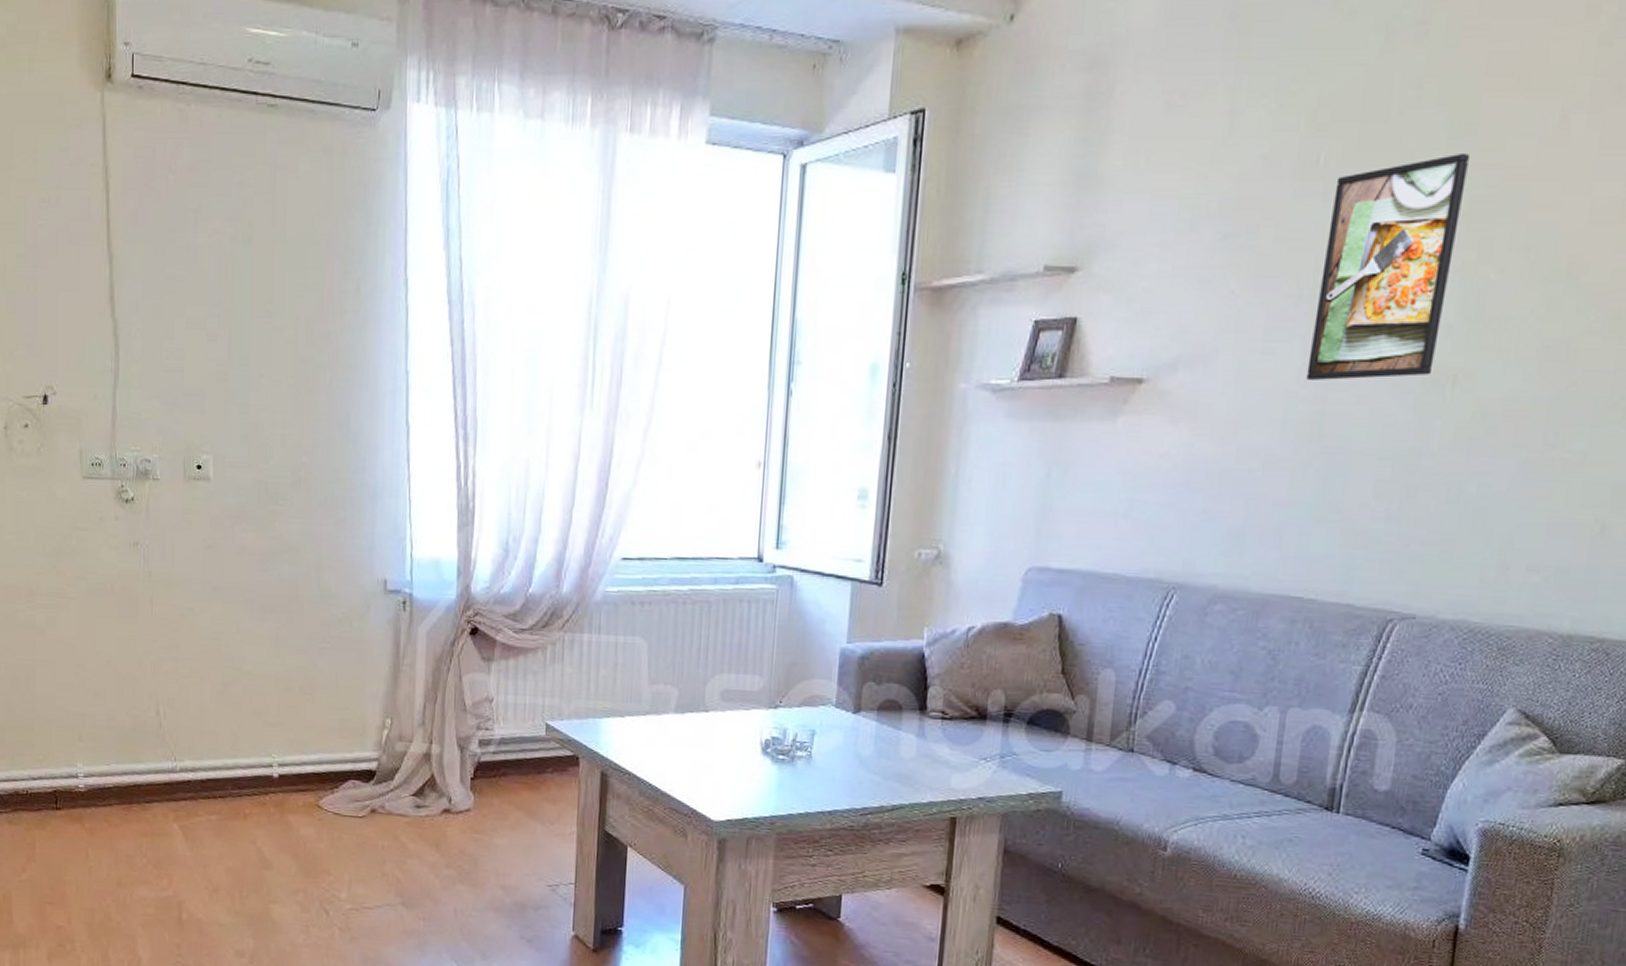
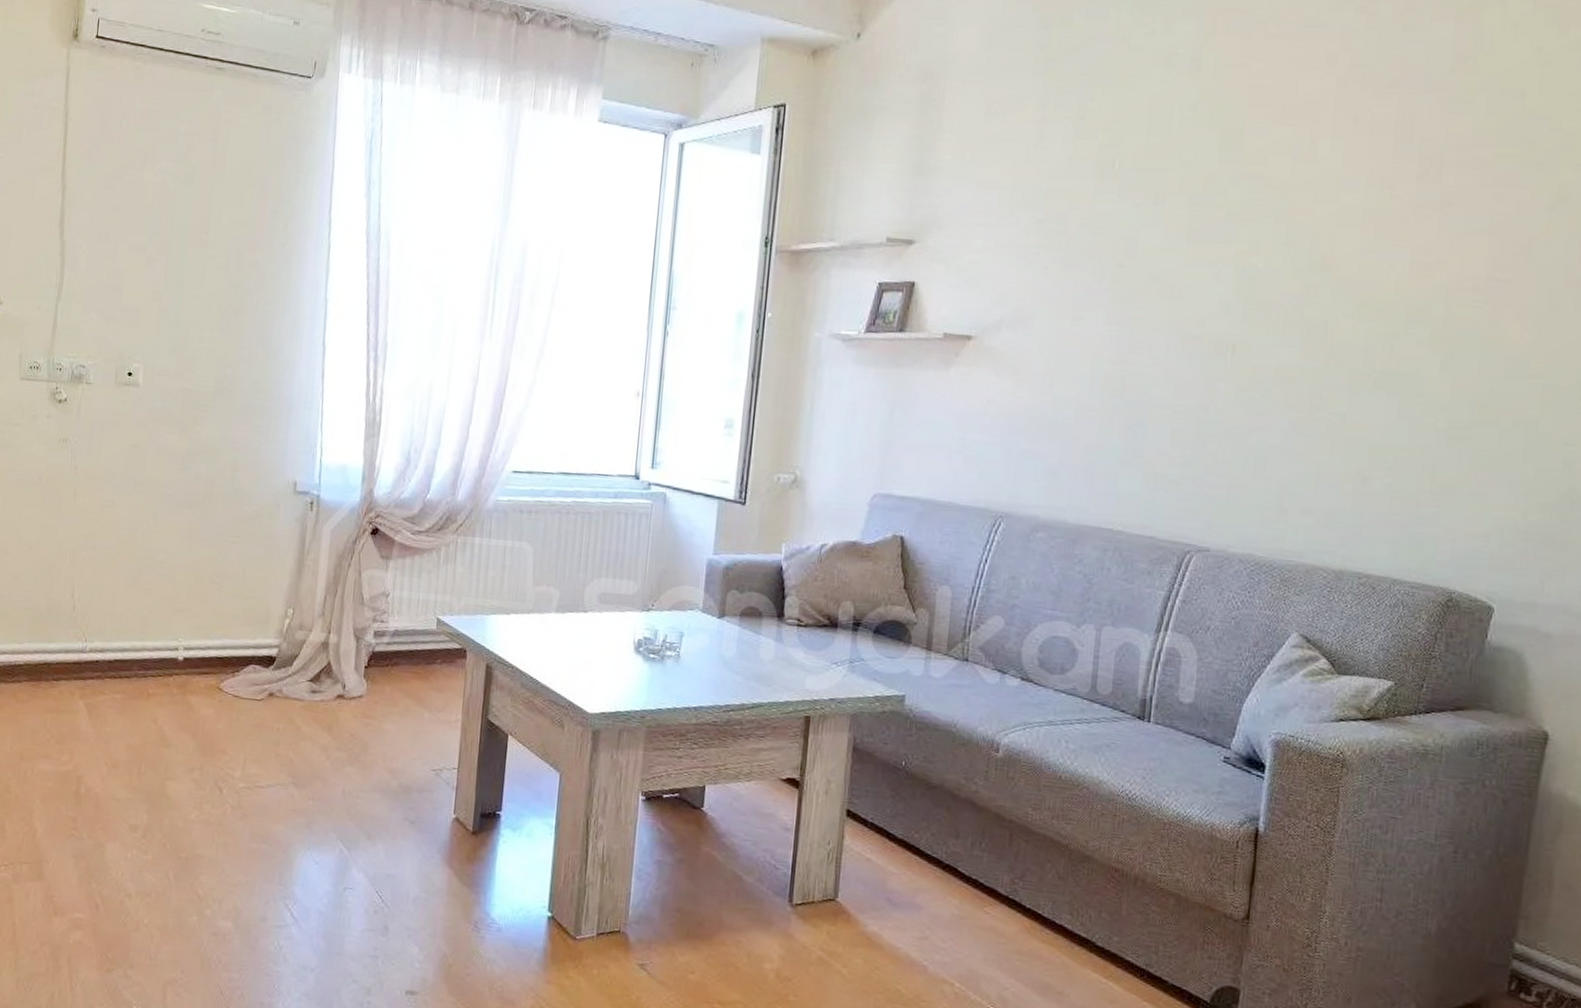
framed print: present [1306,152,1469,380] -> none [1110,164,1237,345]

